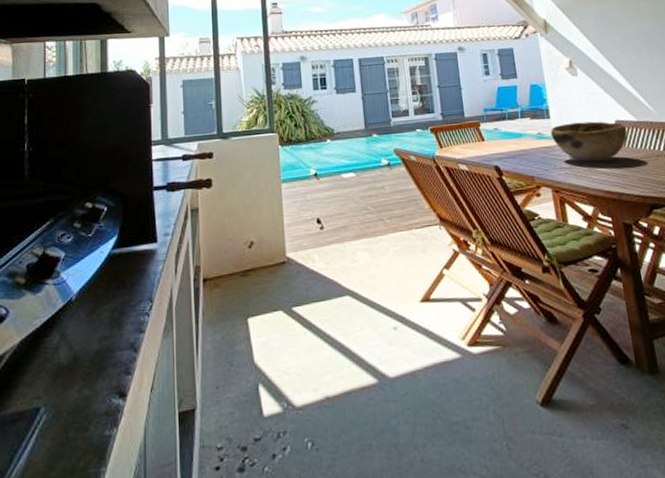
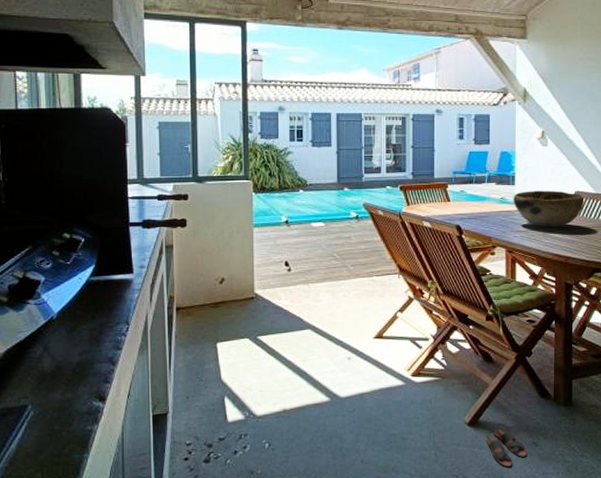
sandal: none [564,401,618,460] -> present [486,423,528,467]

